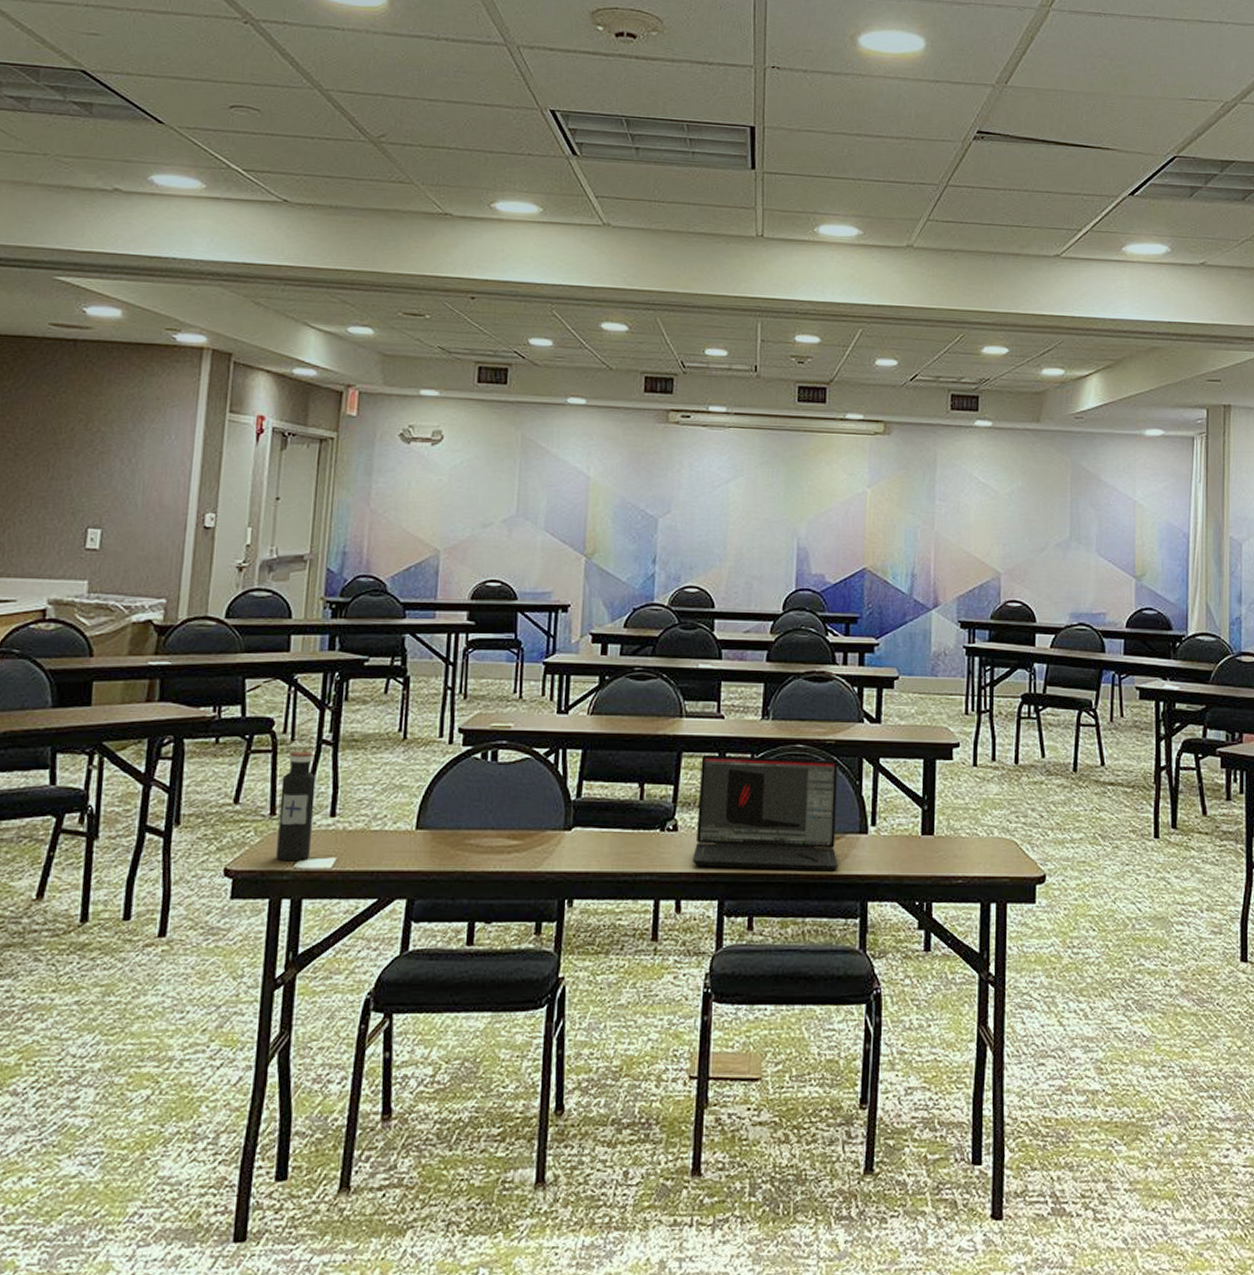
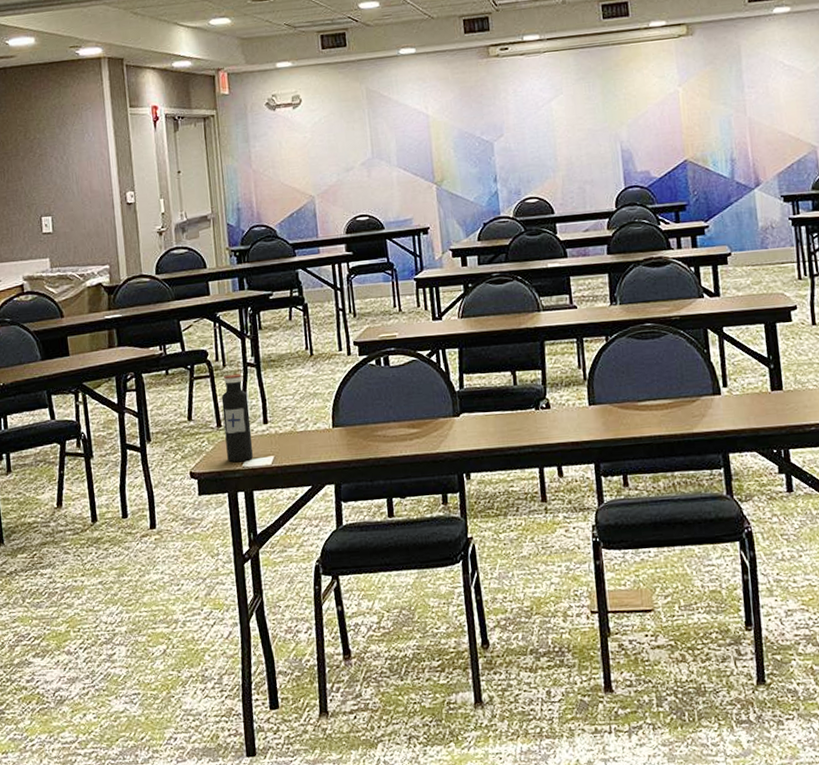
laptop: present [691,755,839,872] -> none [562,333,698,437]

